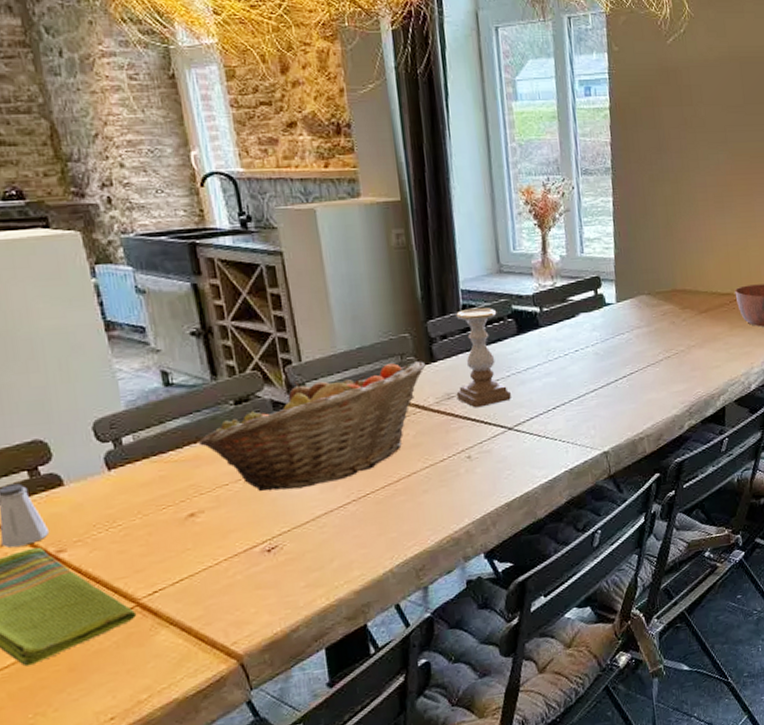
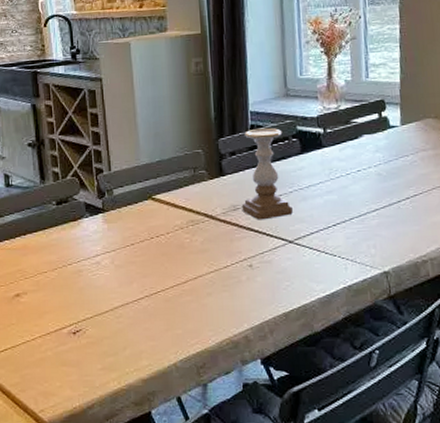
fruit basket: present [198,361,426,491] -> none [27,174,216,282]

